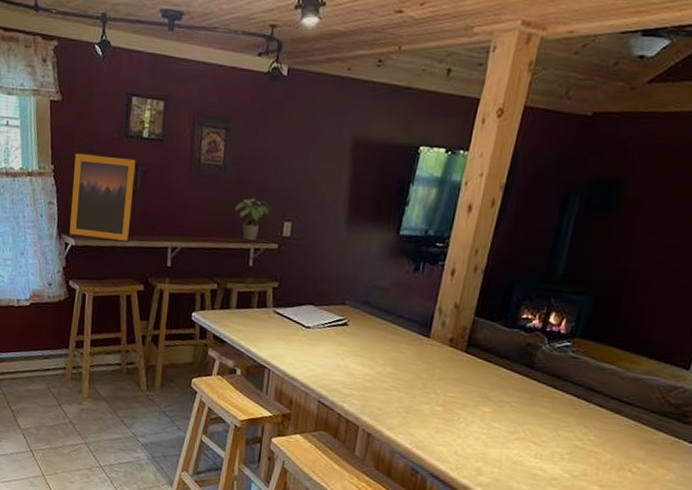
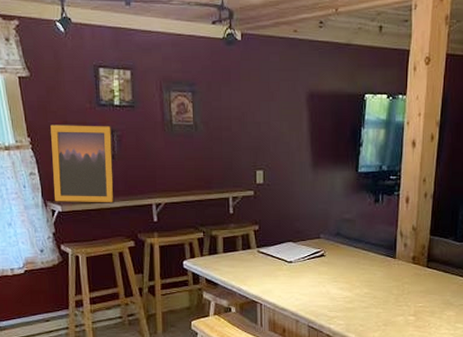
potted plant: present [234,197,271,241] -> none [210,151,243,191]

